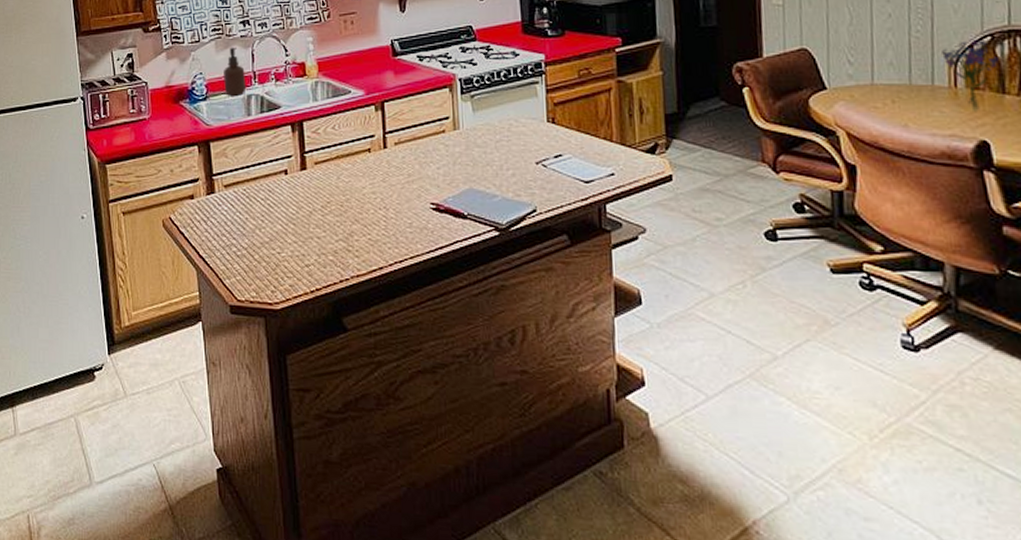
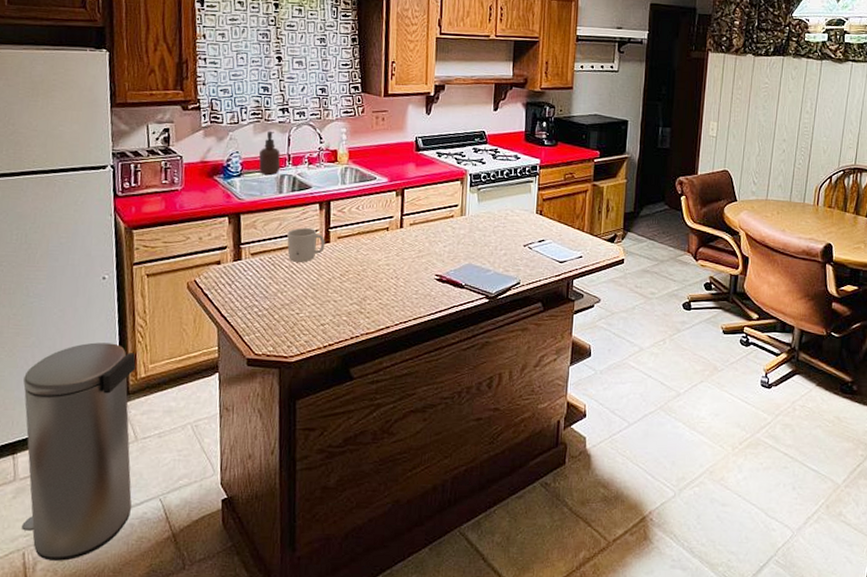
pedal bin: none [17,287,126,528] -> present [21,342,136,561]
mug: none [260,154,302,193] -> present [287,228,325,262]
flowers: present [942,40,999,111] -> none [812,173,845,223]

